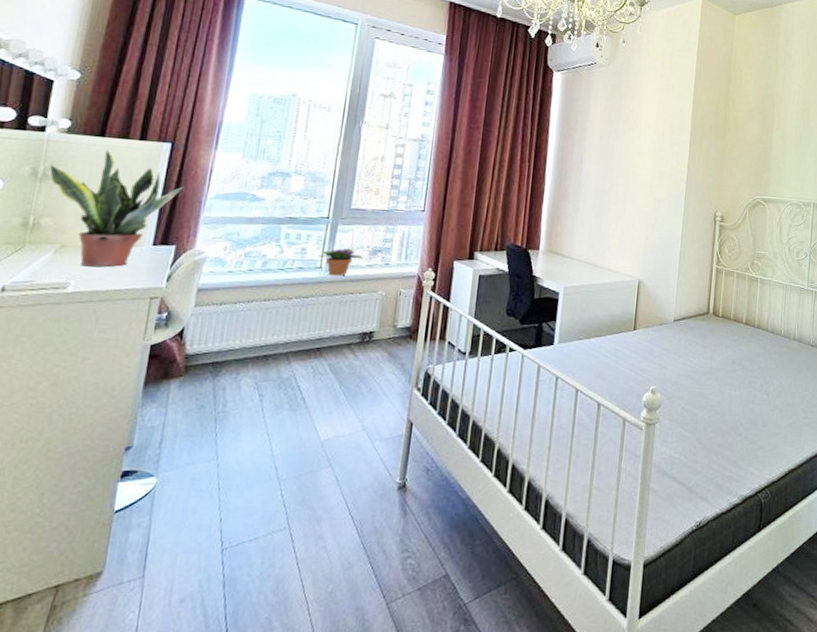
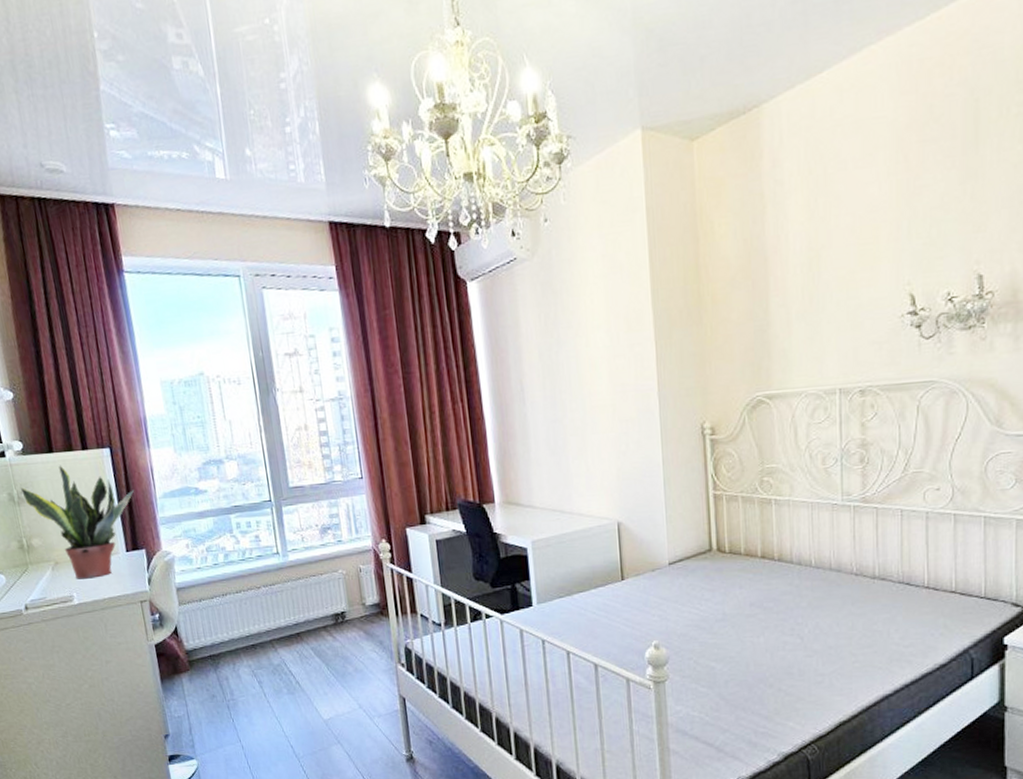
potted flower: present [318,248,362,276] -> none [272,530,314,560]

